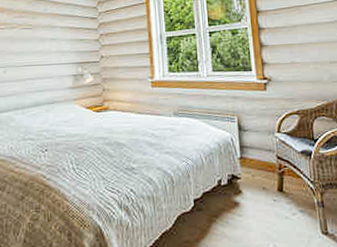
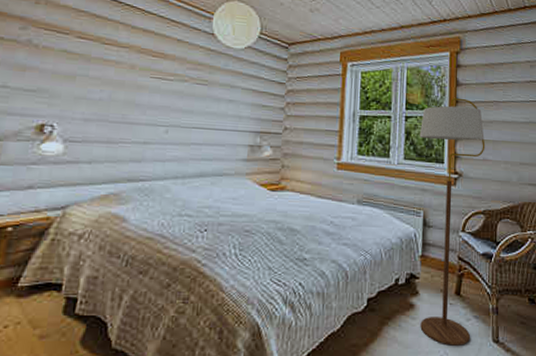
floor lamp: none [224,8,299,239] -> present [419,97,485,346]

